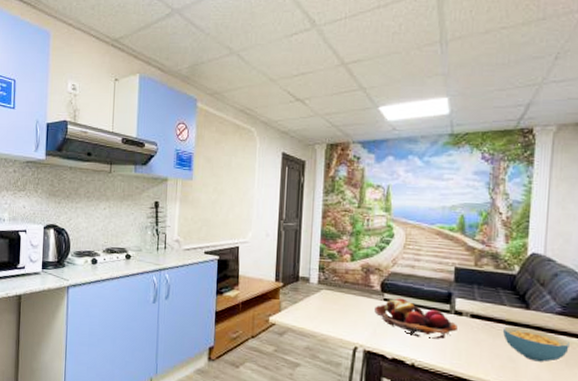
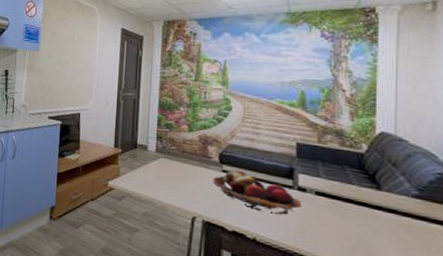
cereal bowl: present [503,326,570,362] -> none [353,206,430,248]

